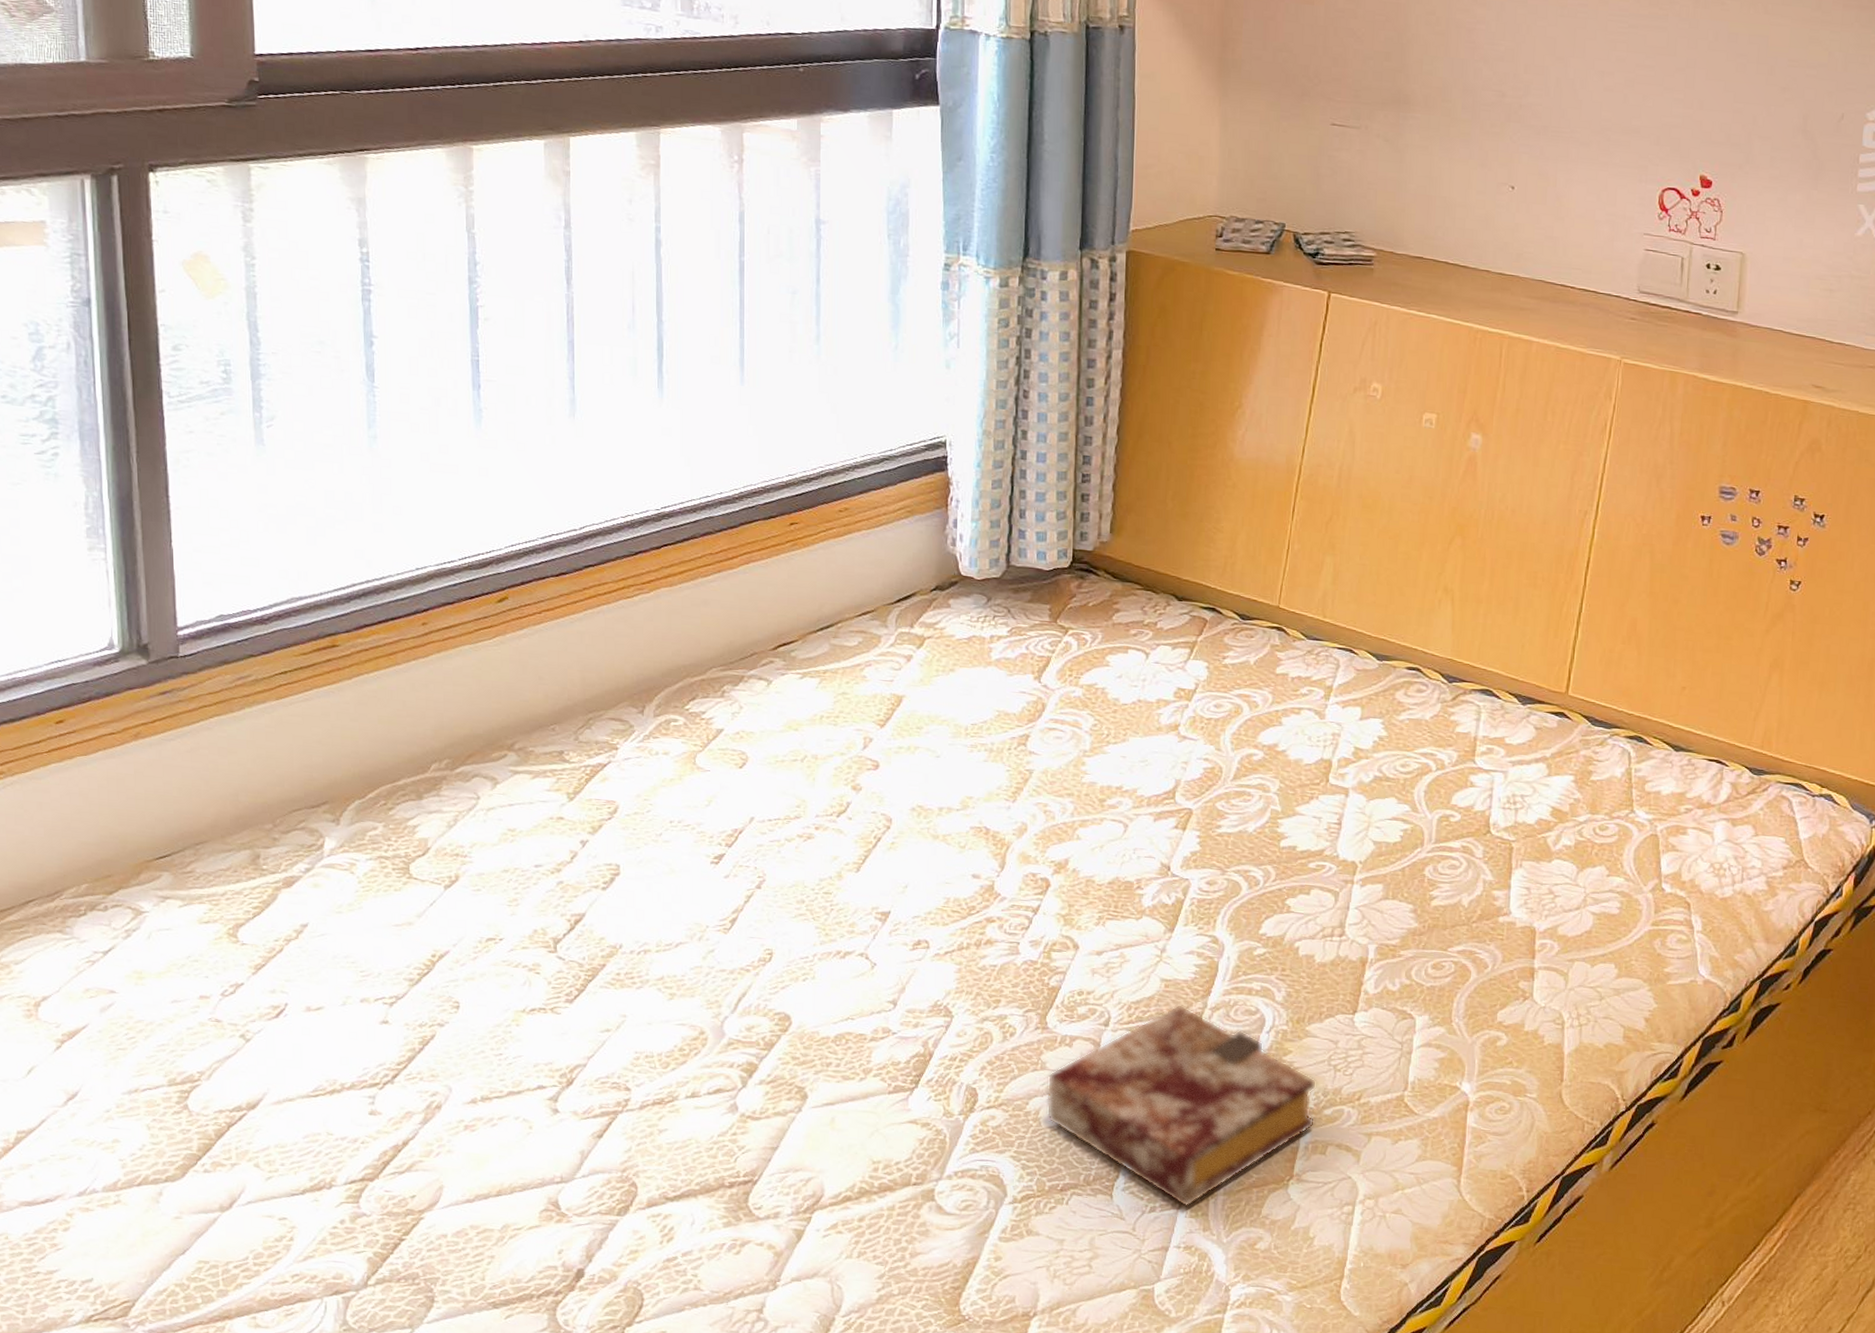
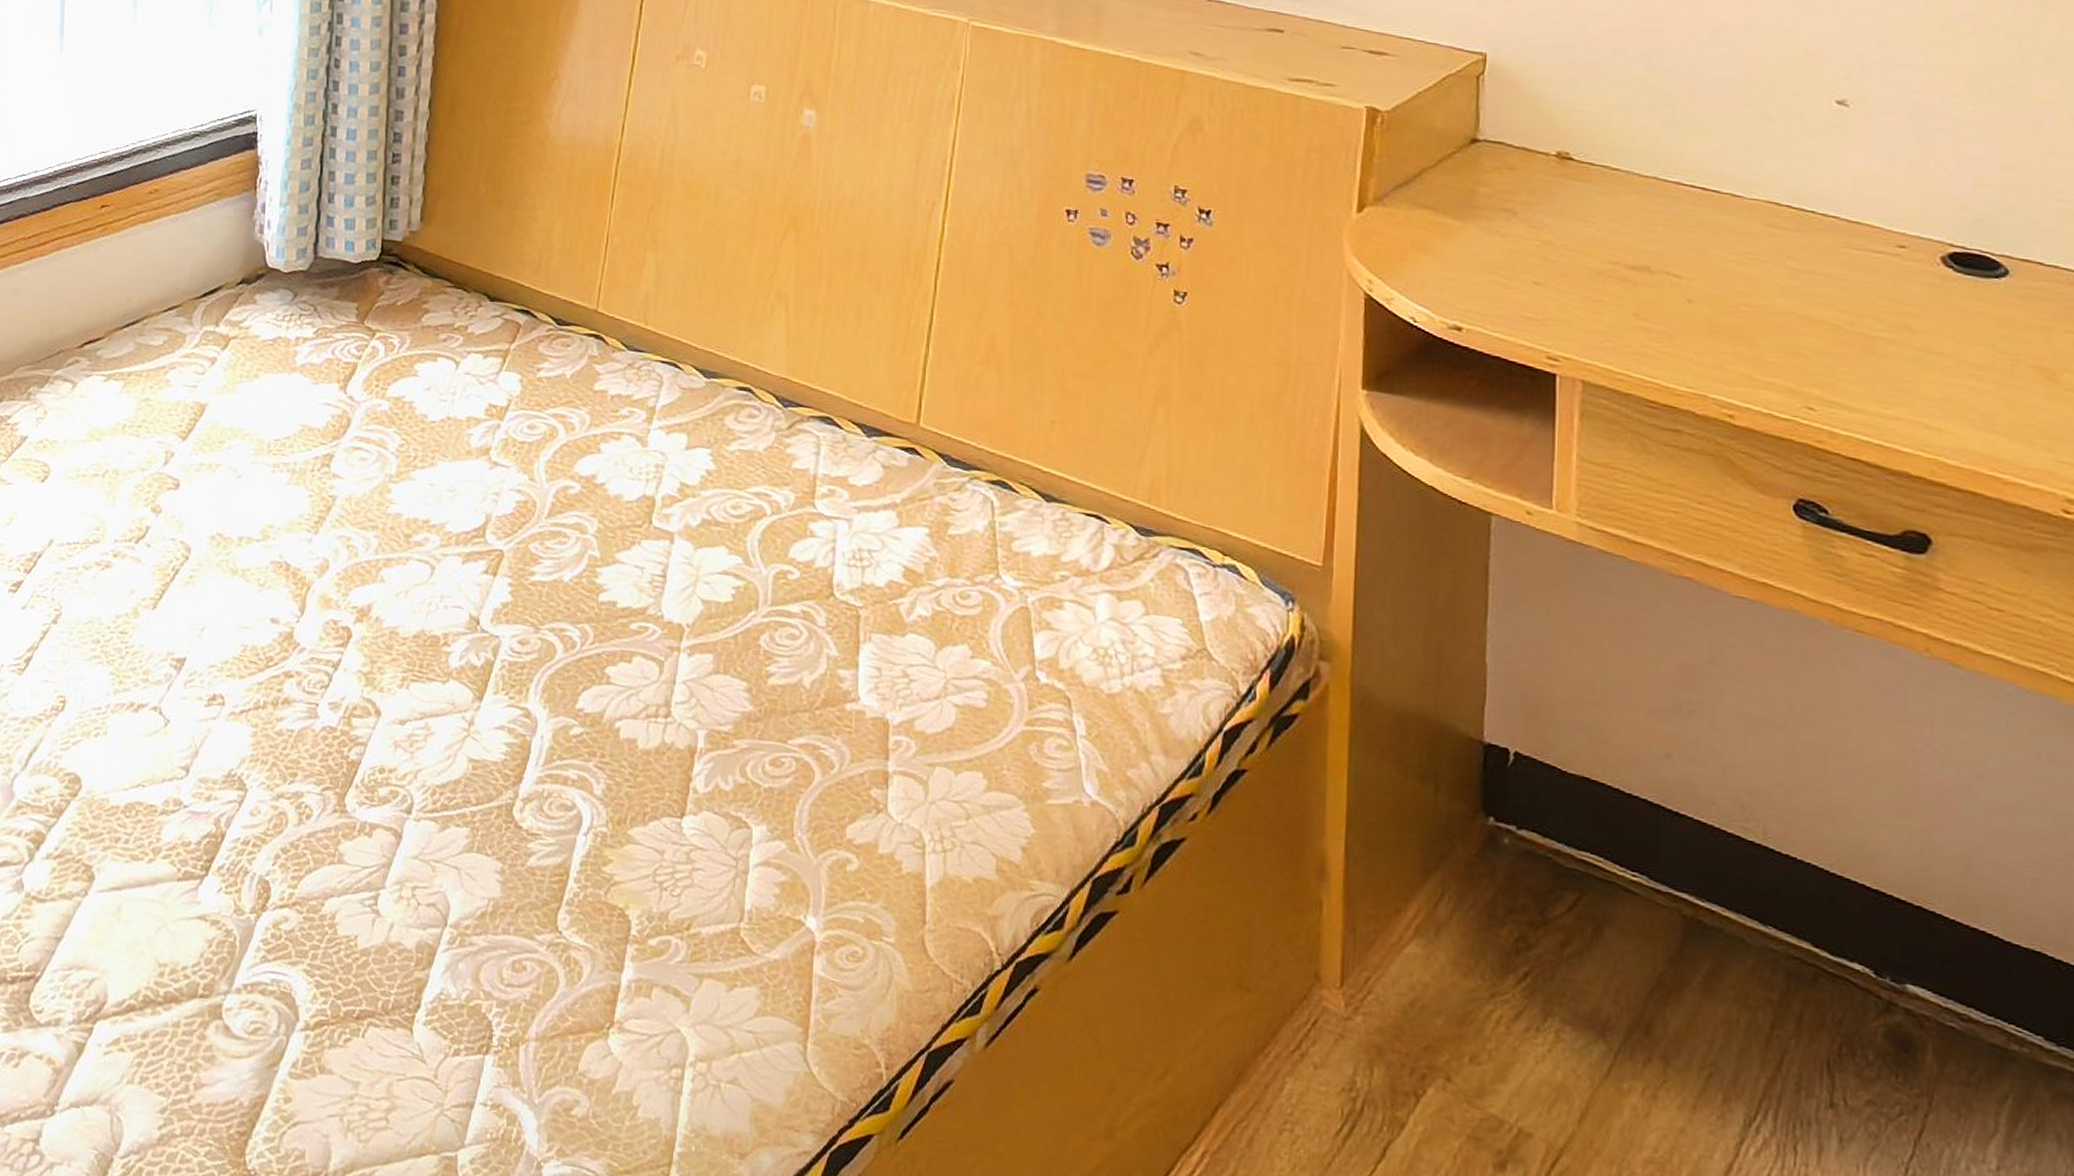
book: present [1046,1004,1317,1207] -> none [343,792,641,1053]

